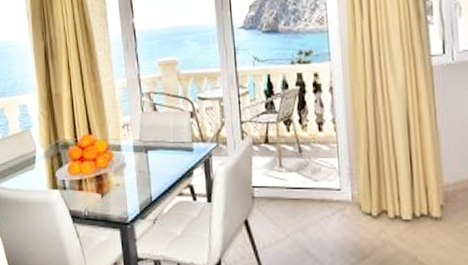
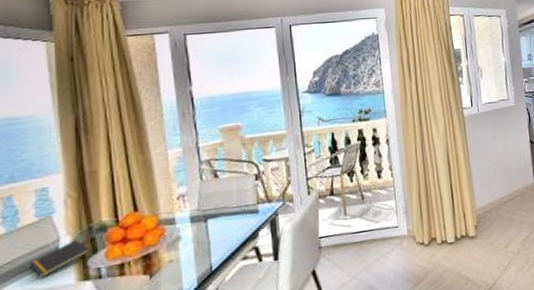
notepad: none [16,153,58,181] -> present [29,240,91,279]

